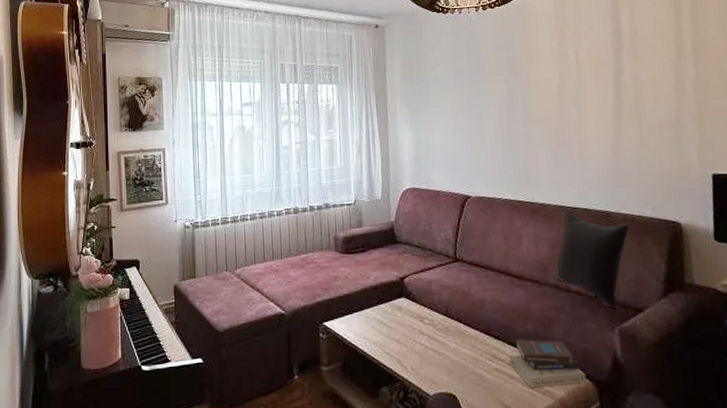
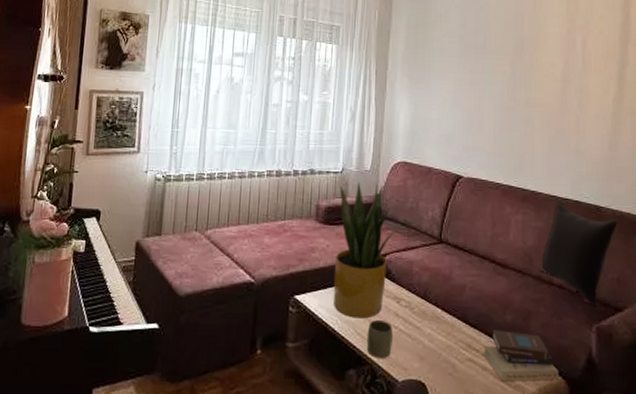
planter: none [354,211,414,339] -> present [333,182,398,319]
mug: none [395,338,421,375] -> present [366,319,393,358]

